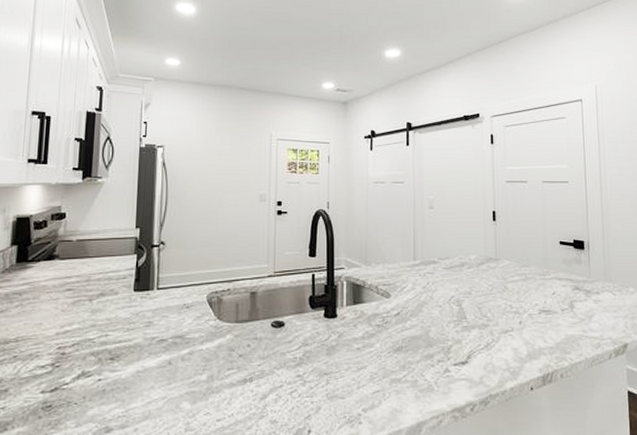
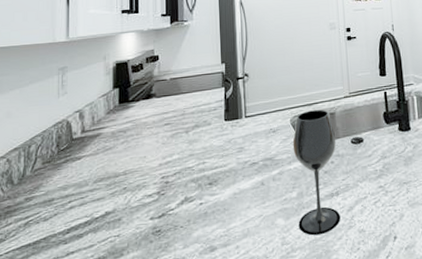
wineglass: none [205,288,255,423] -> present [292,109,341,236]

